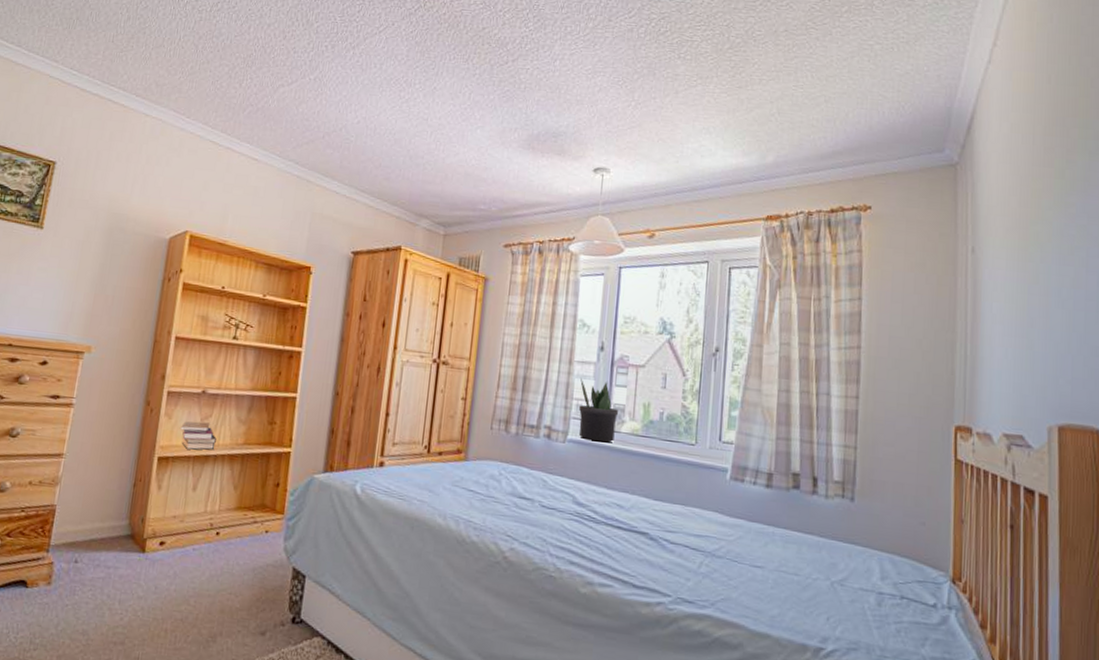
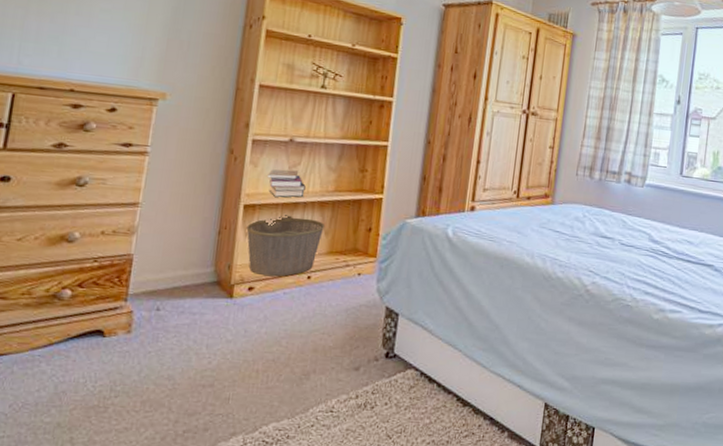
basket: none [159,468,235,532] -> present [246,215,326,277]
planter: present [579,378,619,443] -> none [656,128,692,187]

